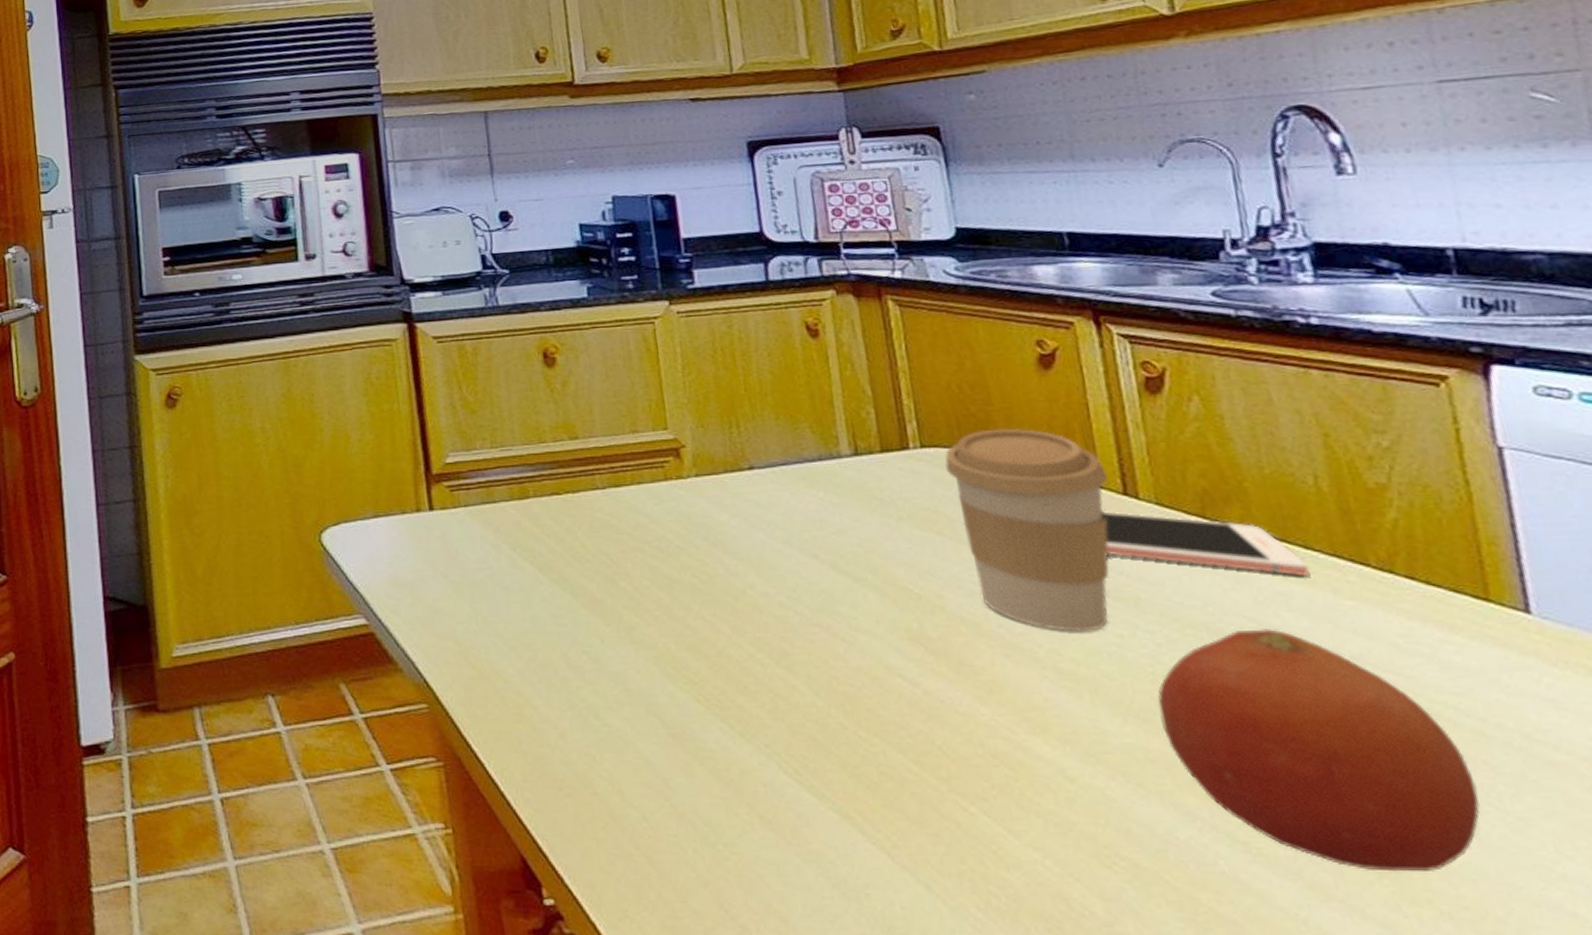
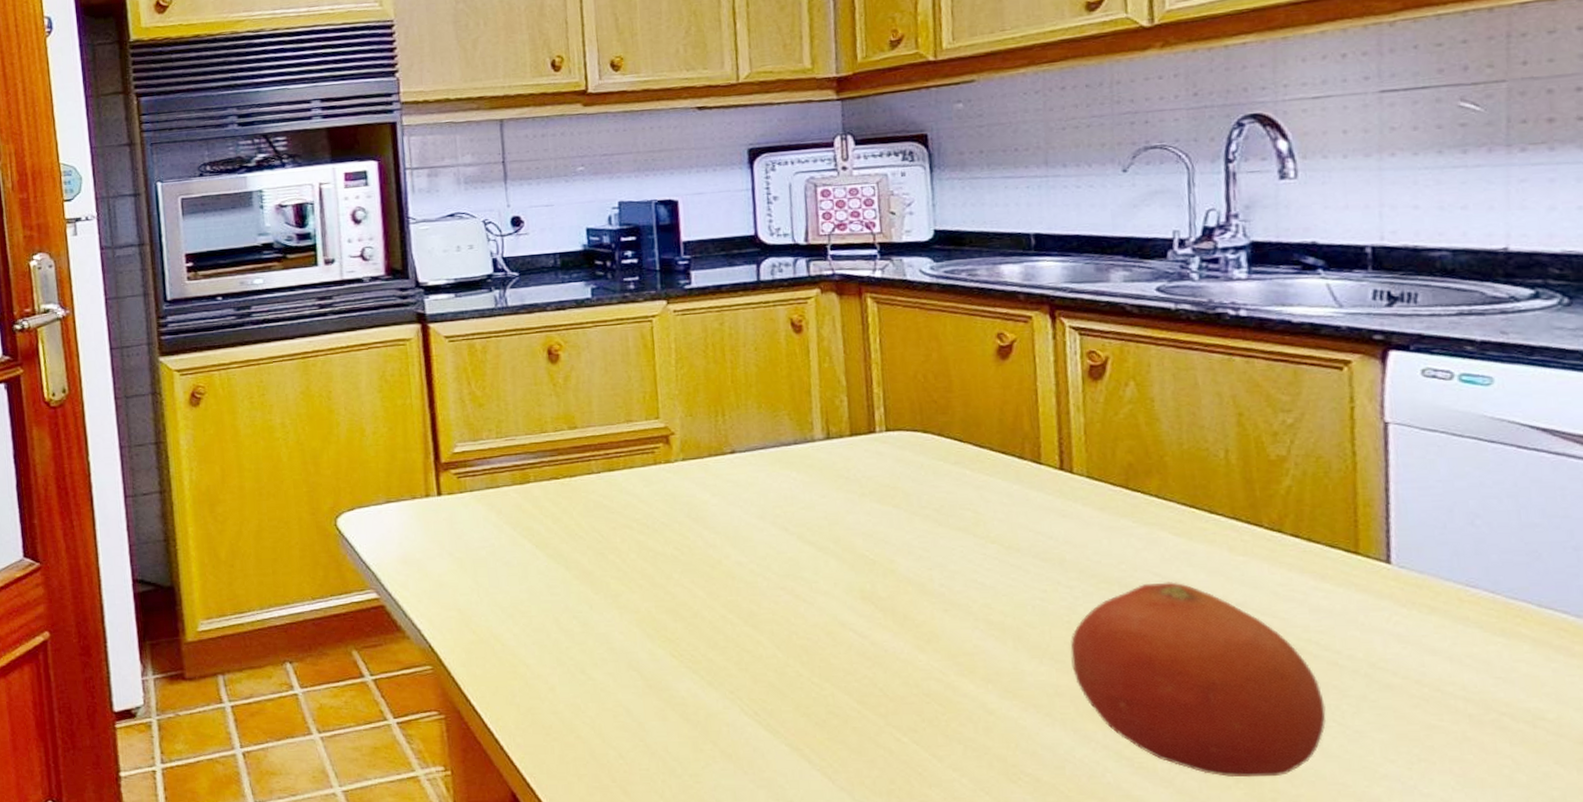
coffee cup: present [944,428,1110,632] -> none [906,412,1047,589]
cell phone: present [1102,511,1309,576] -> none [1039,484,1211,536]

